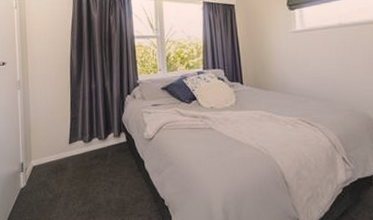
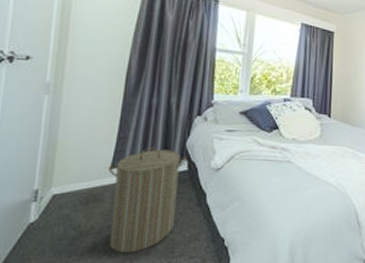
laundry hamper: none [68,124,124,211] -> present [108,147,186,252]

